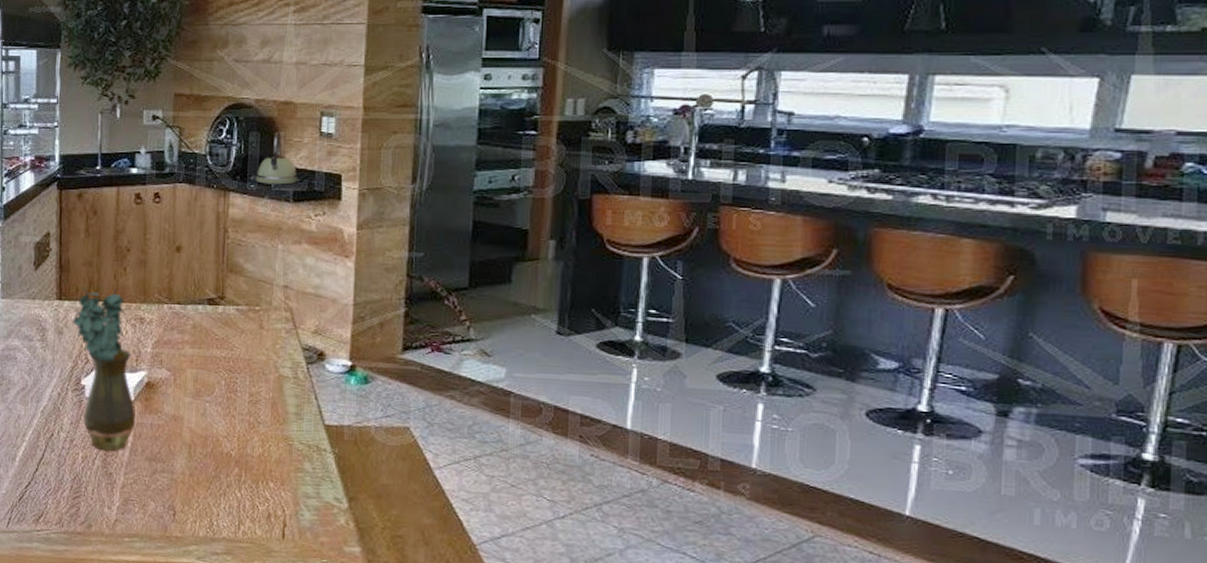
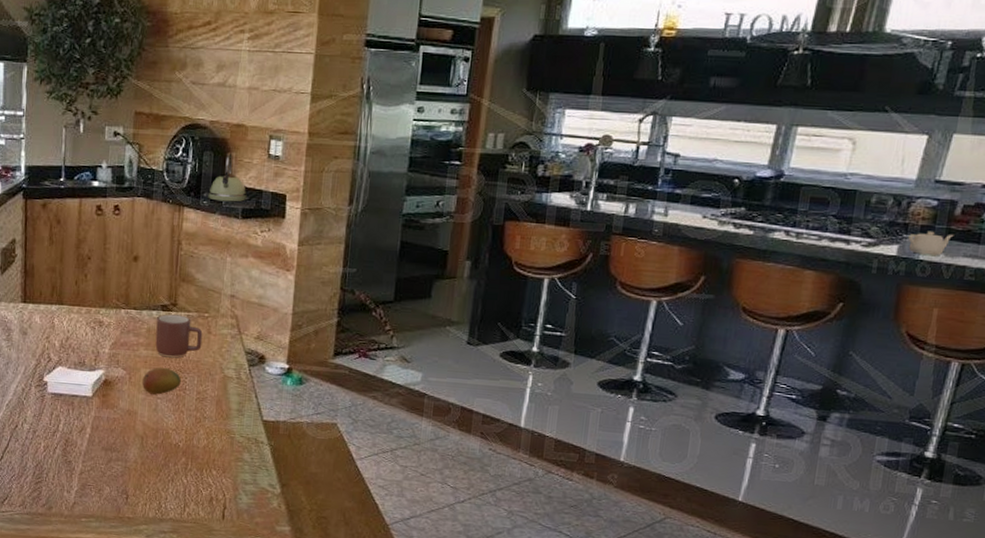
vase: present [73,286,136,451] -> none [36,291,94,441]
fruit: none [188,367,231,398] -> present [142,367,181,395]
mug: none [201,308,254,357] -> present [155,314,203,358]
teapot: none [1088,188,1147,218] -> present [908,231,954,257]

